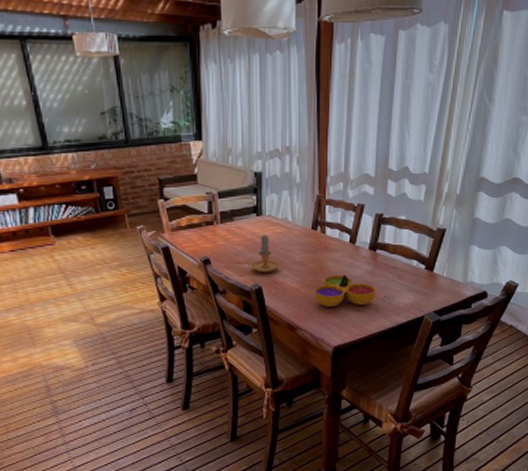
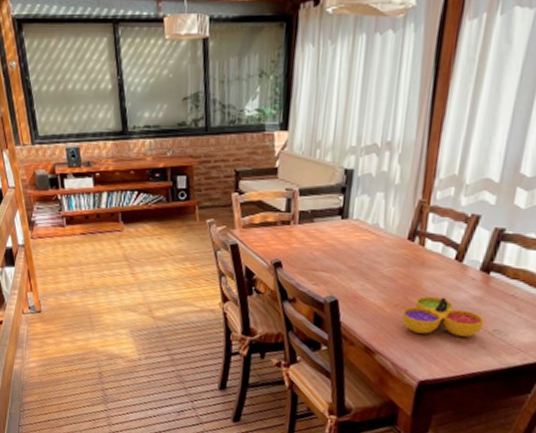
candle: present [248,234,280,273] -> none [325,240,363,285]

